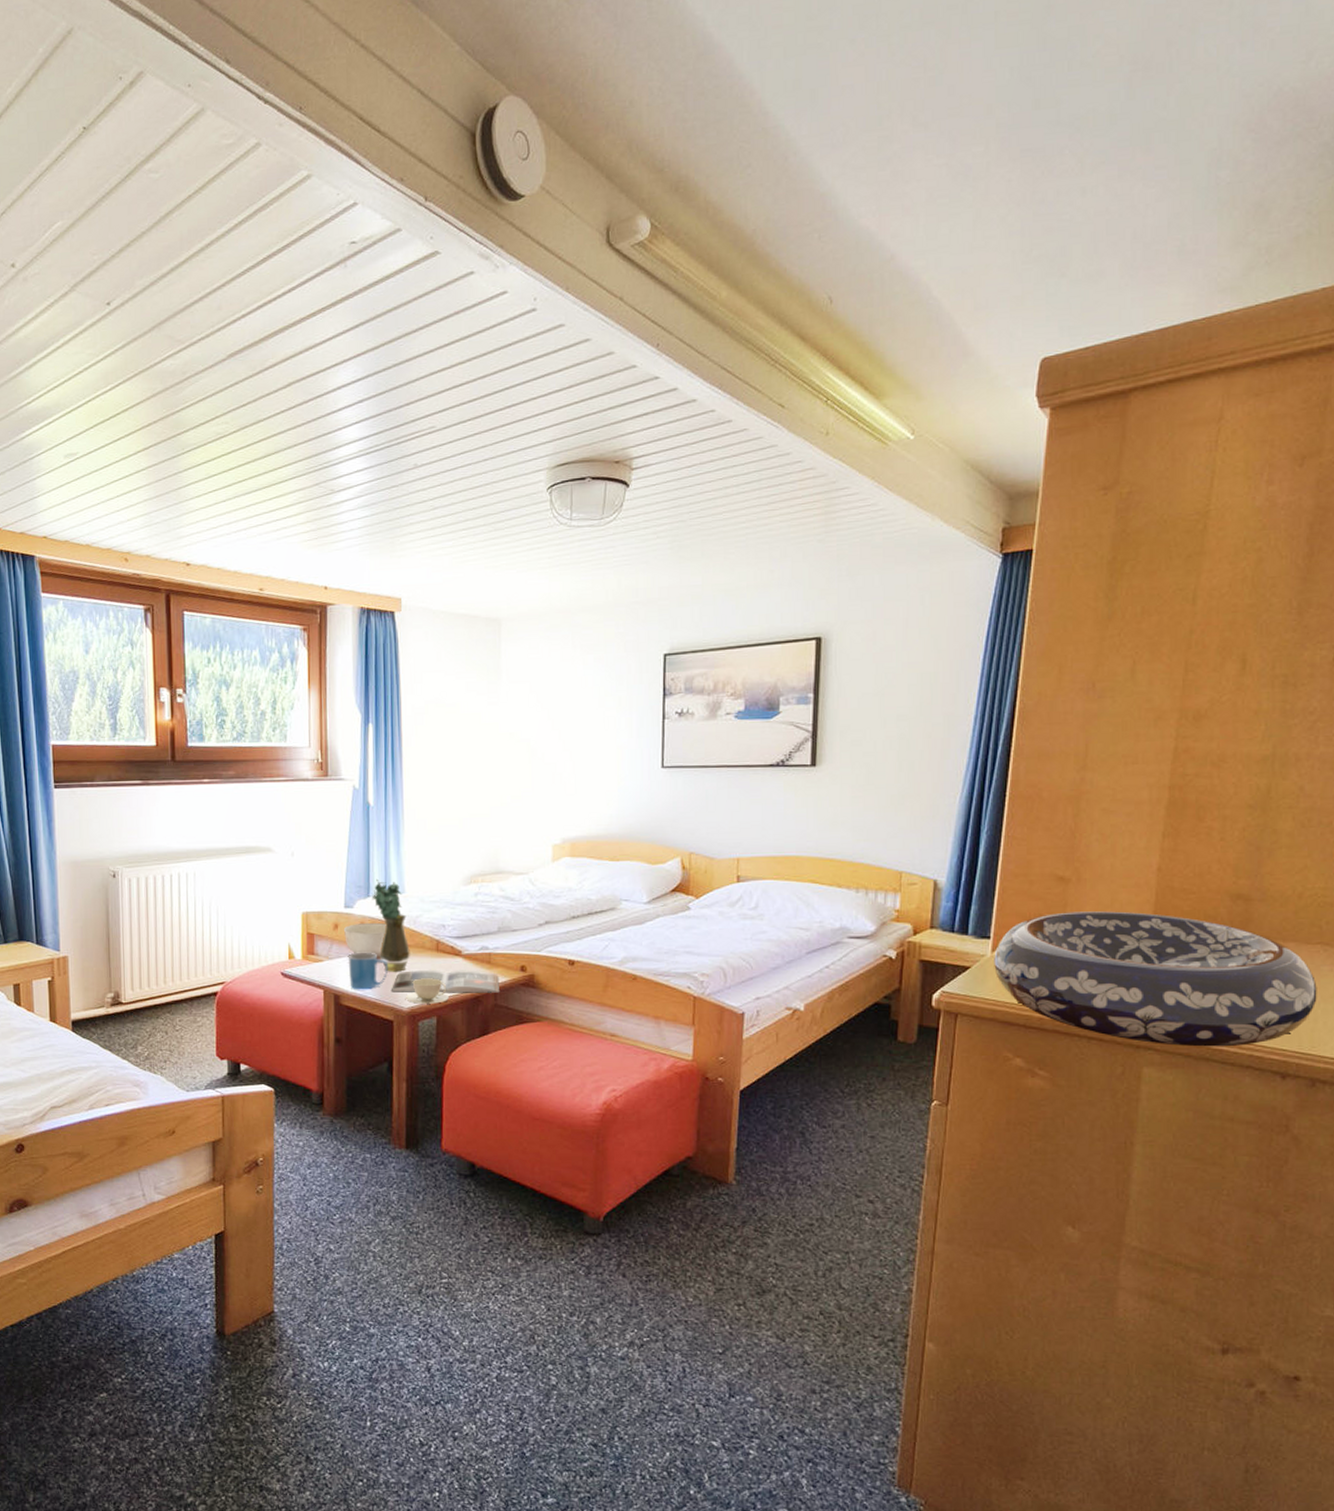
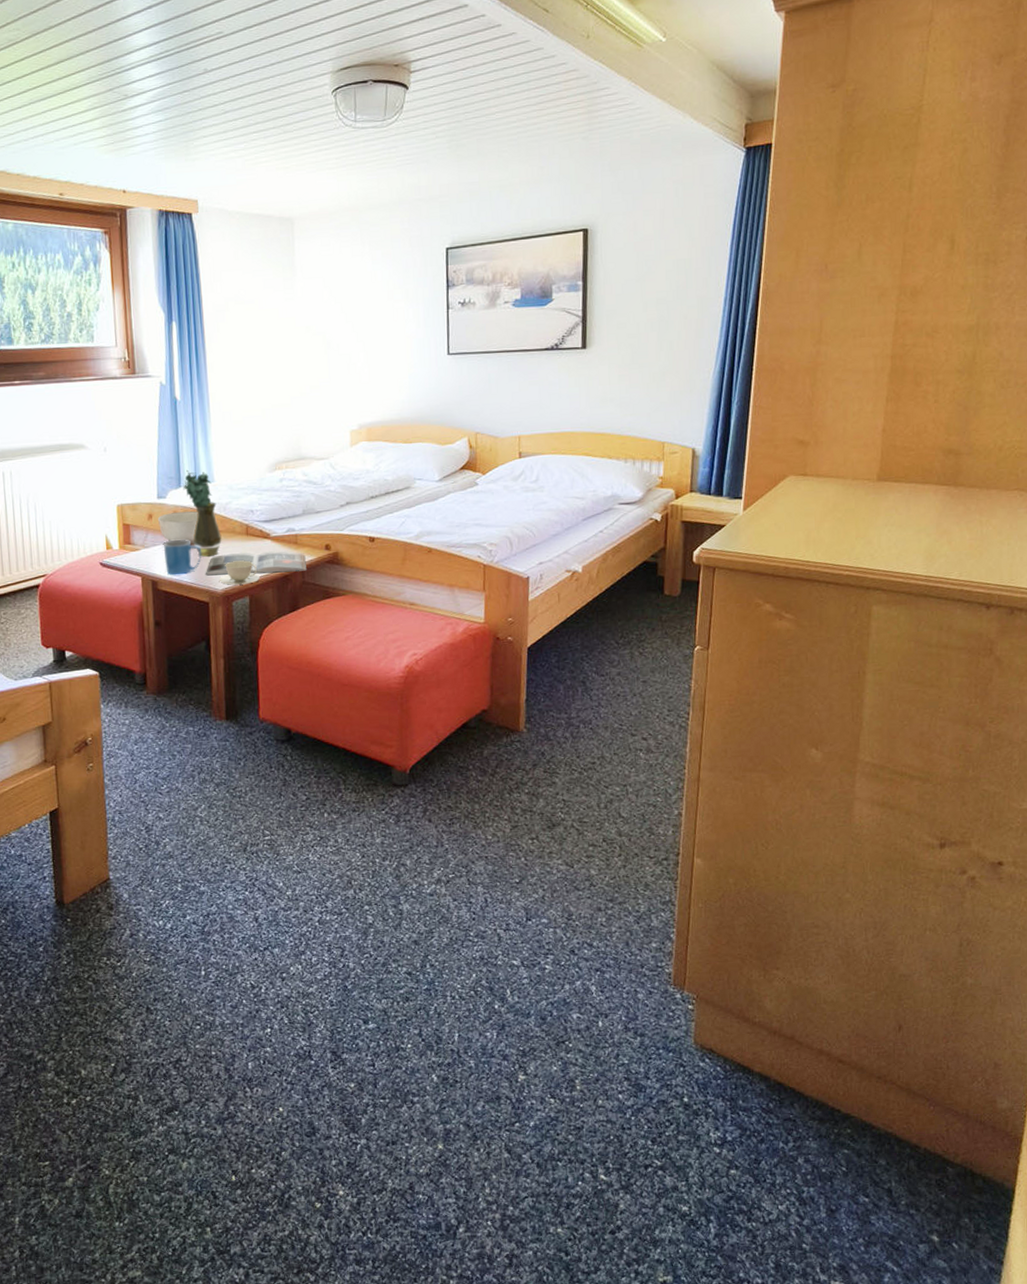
decorative bowl: present [994,911,1317,1047] -> none [745,469,1015,586]

